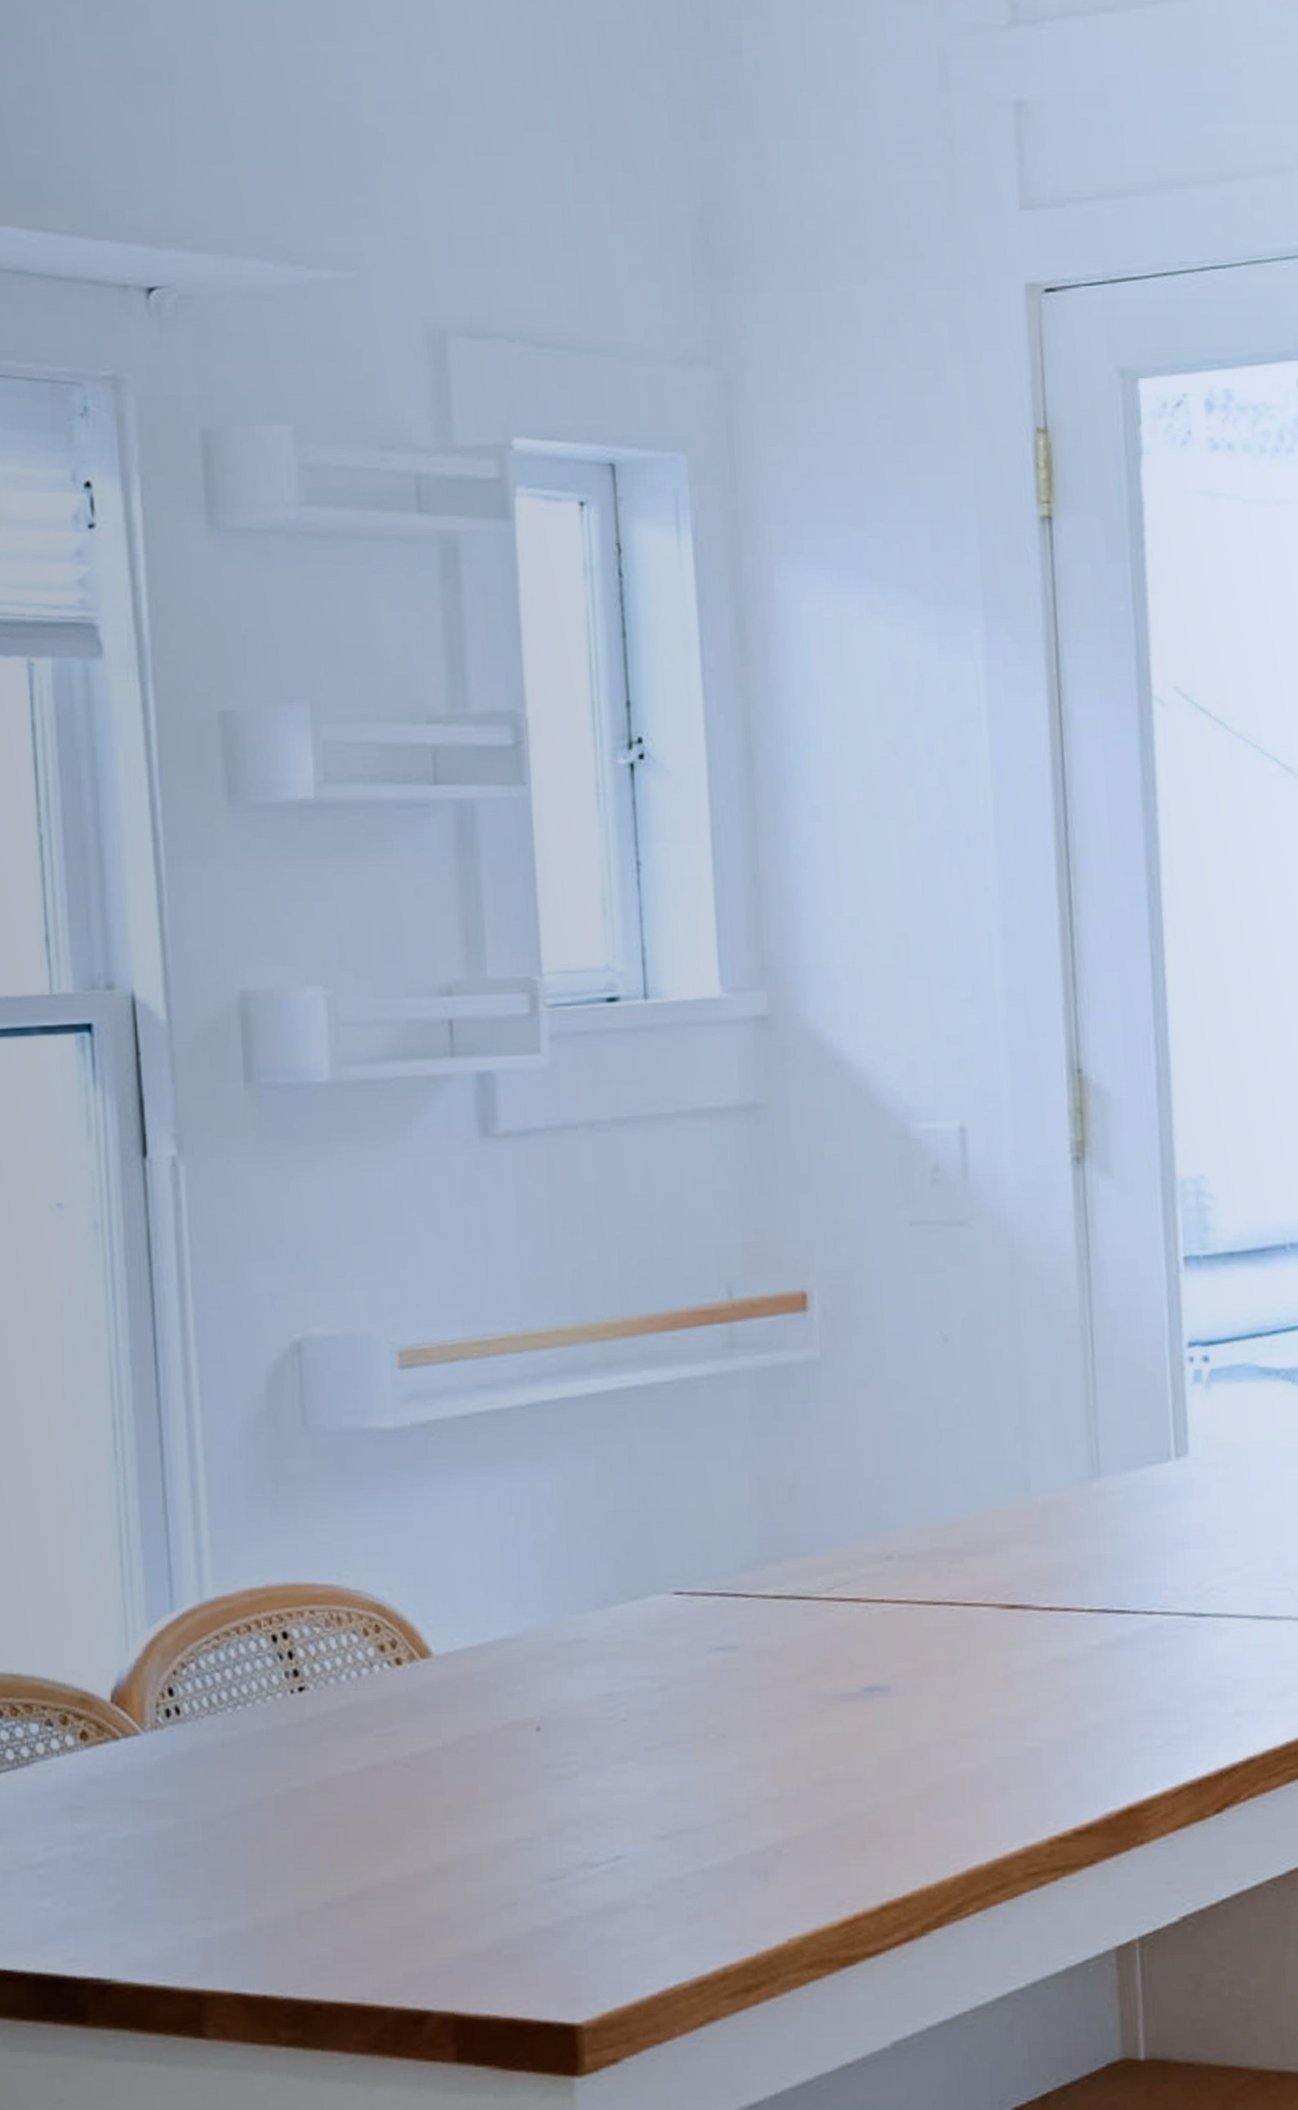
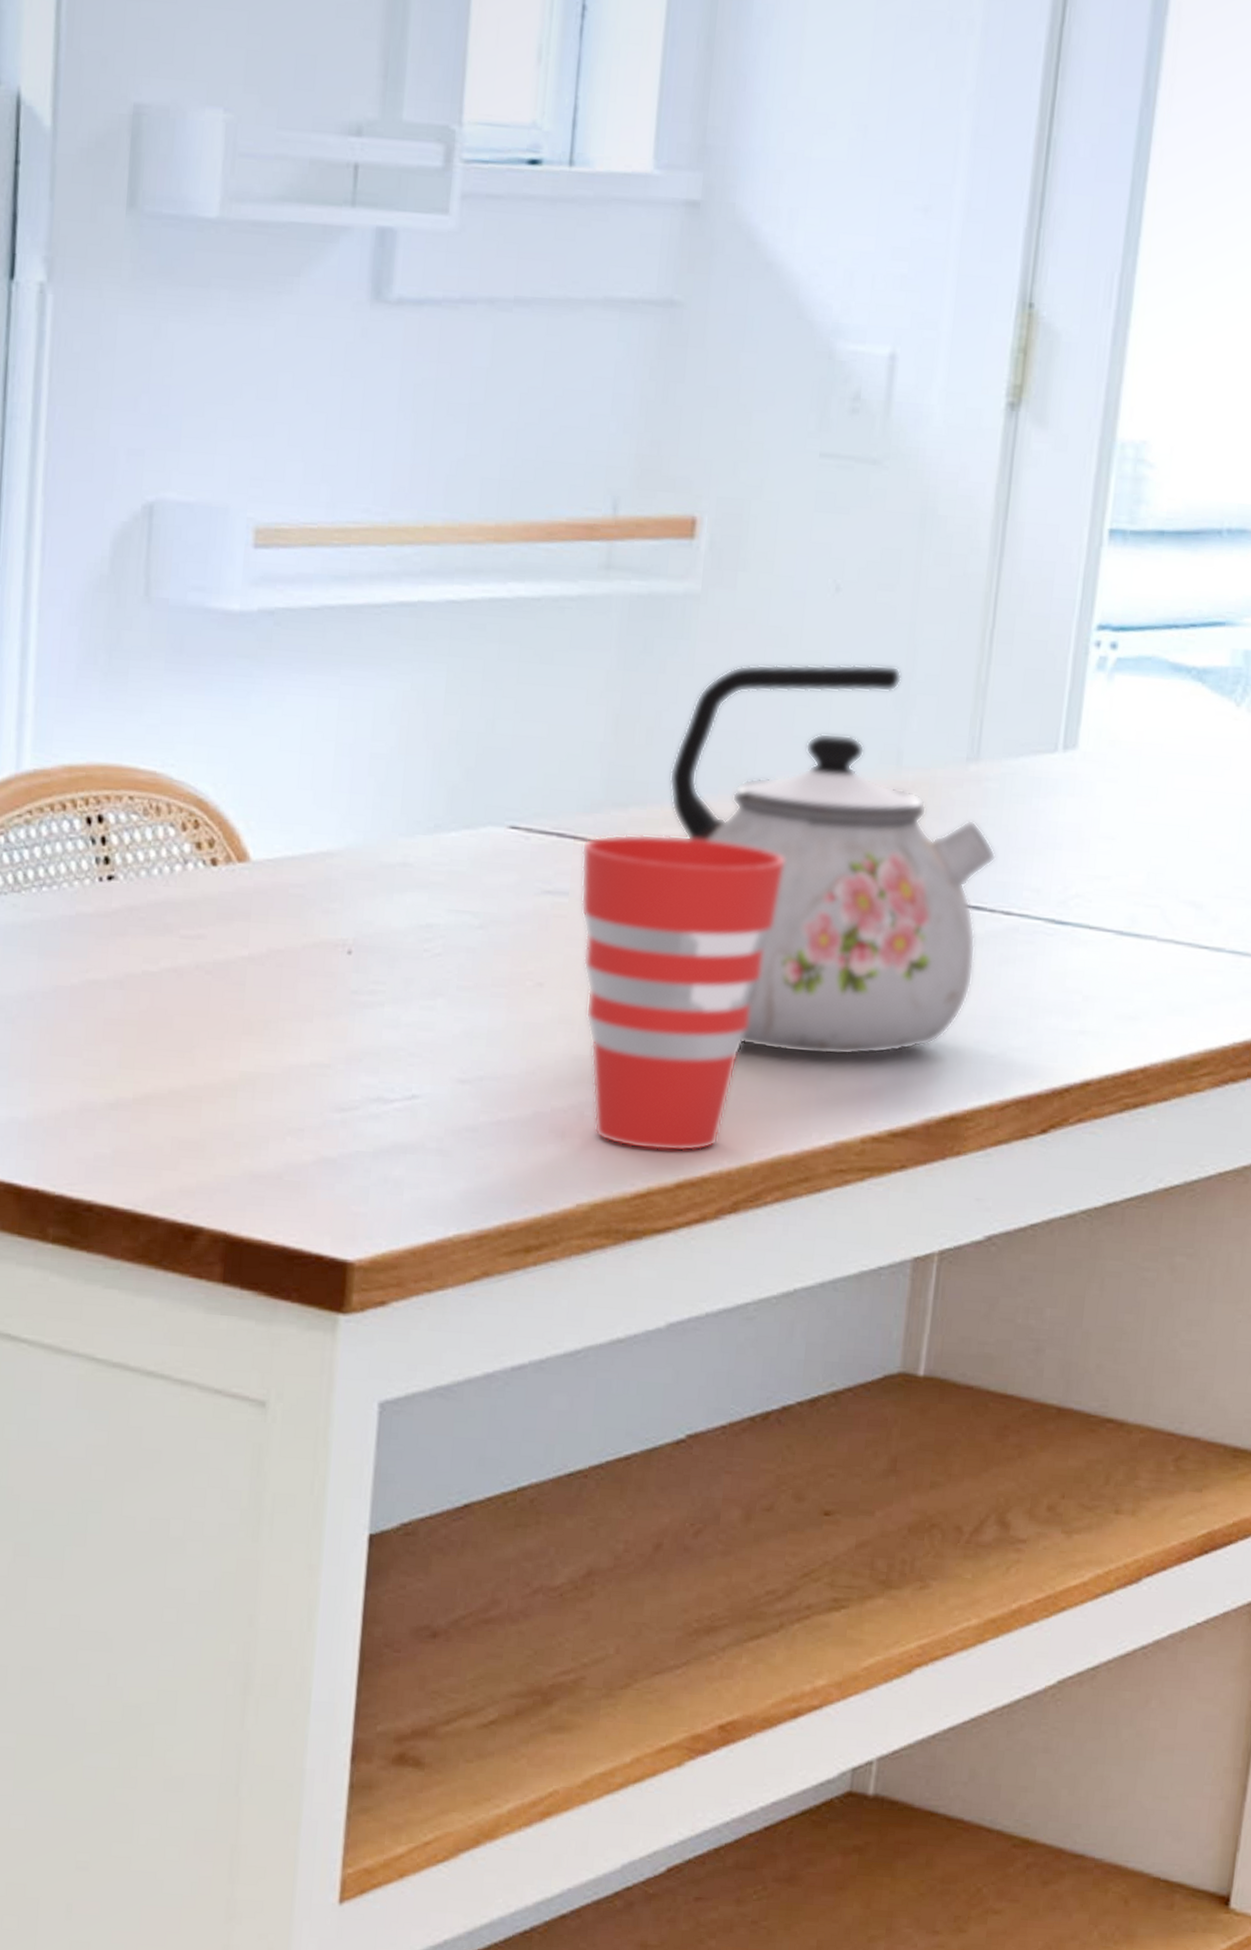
cup: none [744,1580,936,1879] -> present [580,833,785,1152]
kettle: none [816,1402,1131,1768] -> present [669,664,996,1056]

